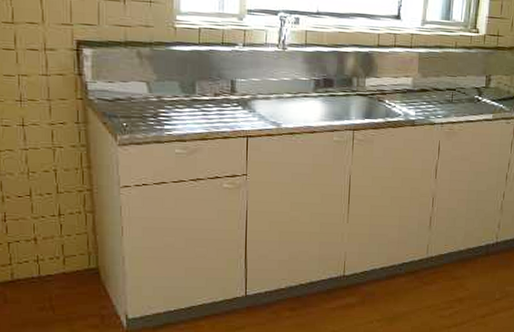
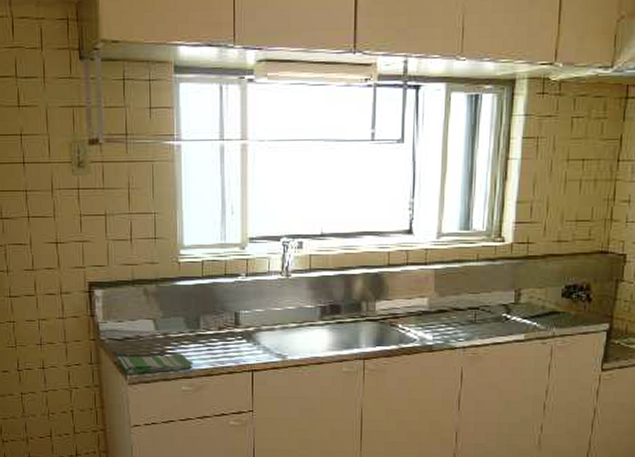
dish towel: none [107,116,188,136] -> present [118,353,193,374]

